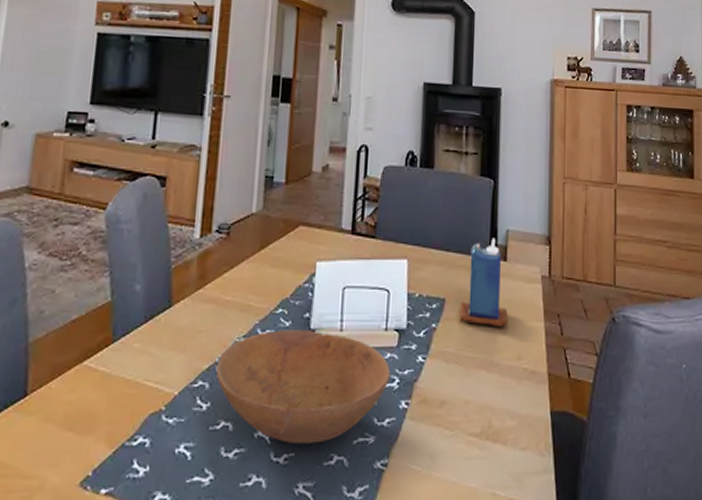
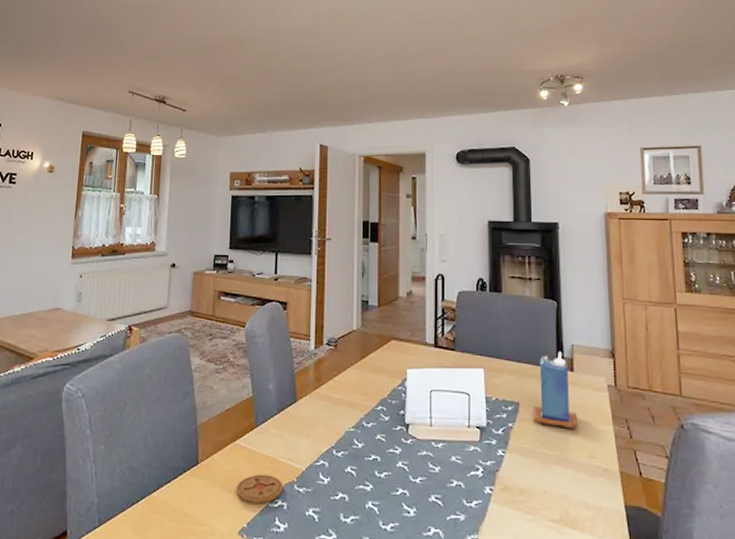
coaster: none [79,404,147,443] -> present [235,474,283,503]
bowl: present [215,330,390,445] -> none [333,423,475,517]

